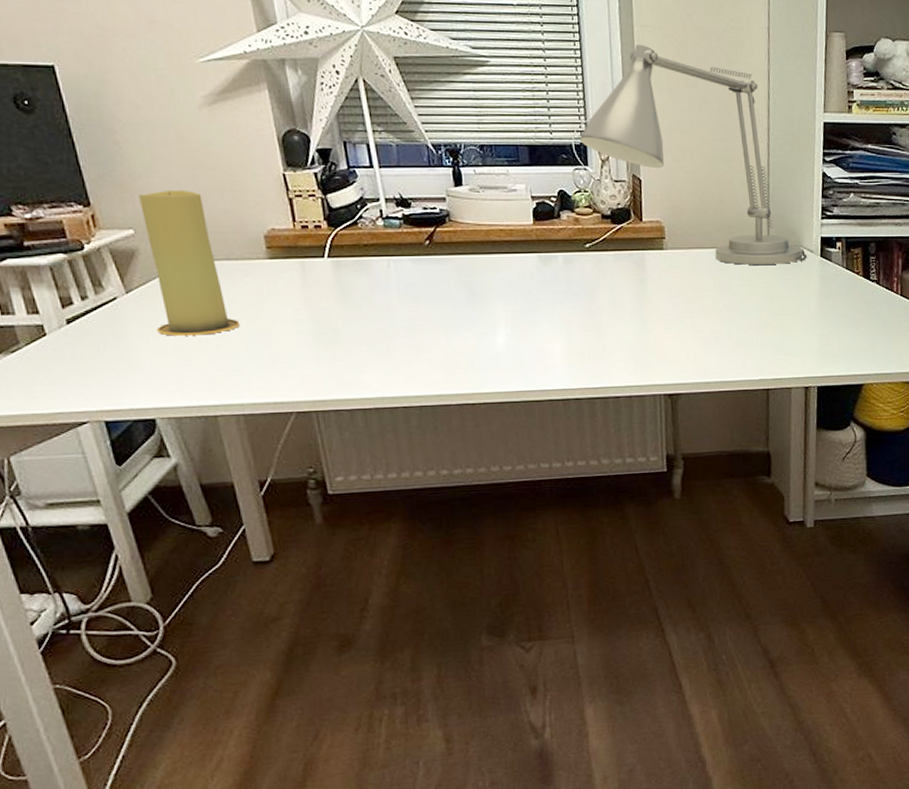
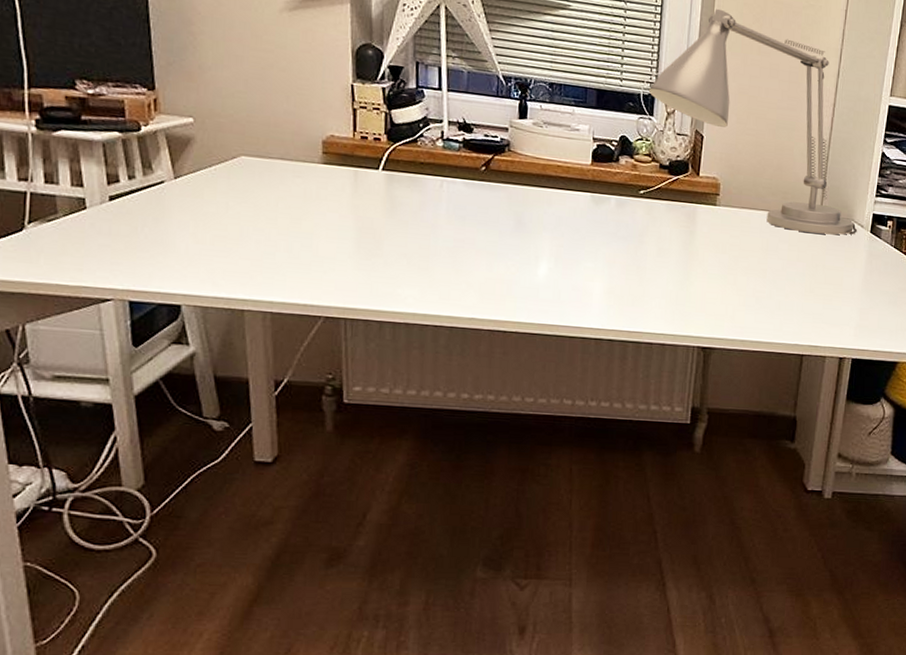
candle: present [139,189,240,336] -> none [198,84,284,229]

